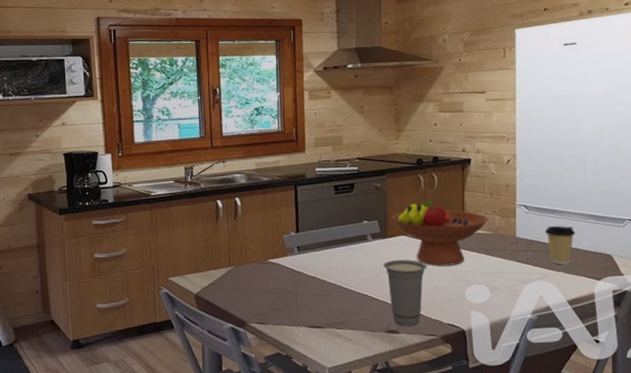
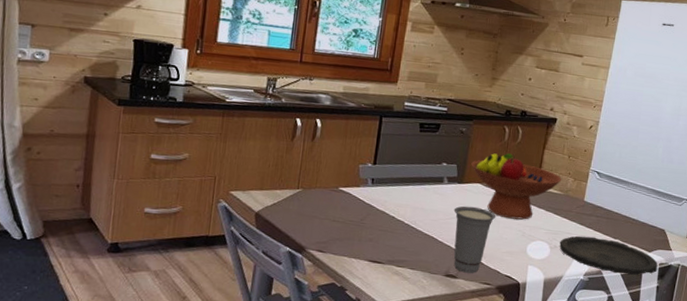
plate: none [499,272,612,308] -> present [559,235,658,276]
coffee cup: present [544,225,576,265] -> none [610,195,638,234]

